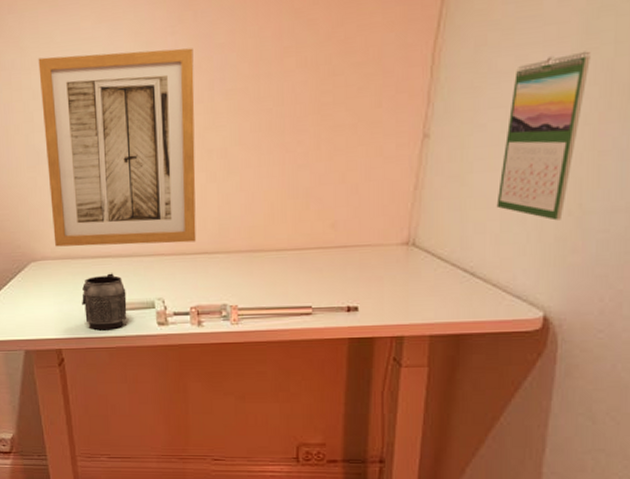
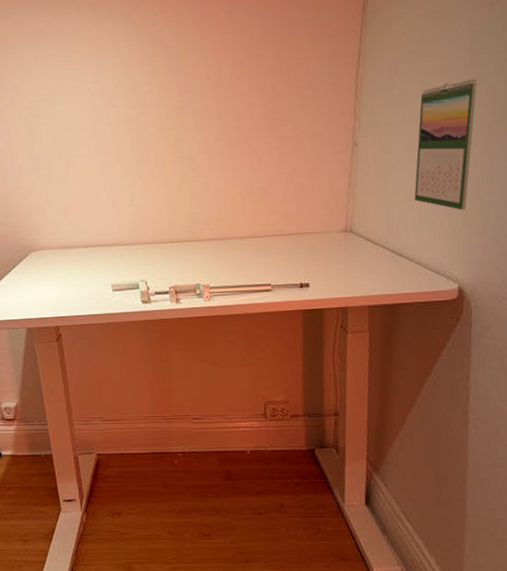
wall art: present [38,48,197,247] -> none [36,76,173,239]
mug: present [82,273,127,330] -> none [76,259,116,309]

